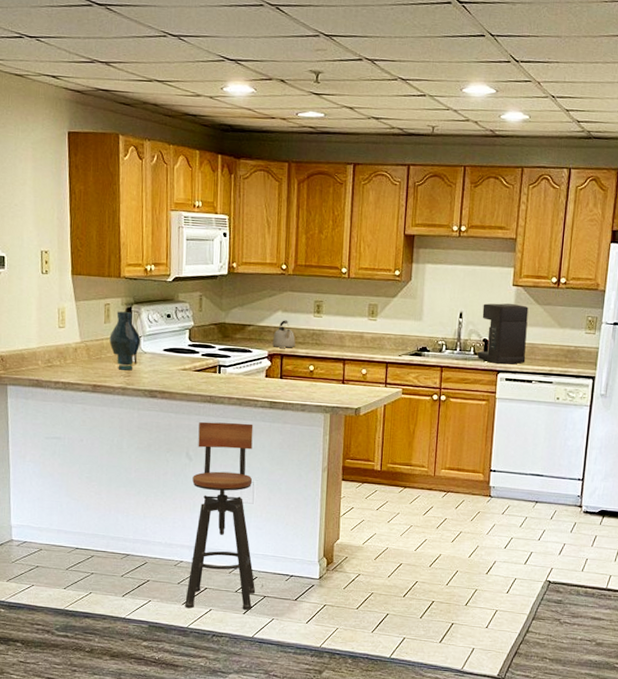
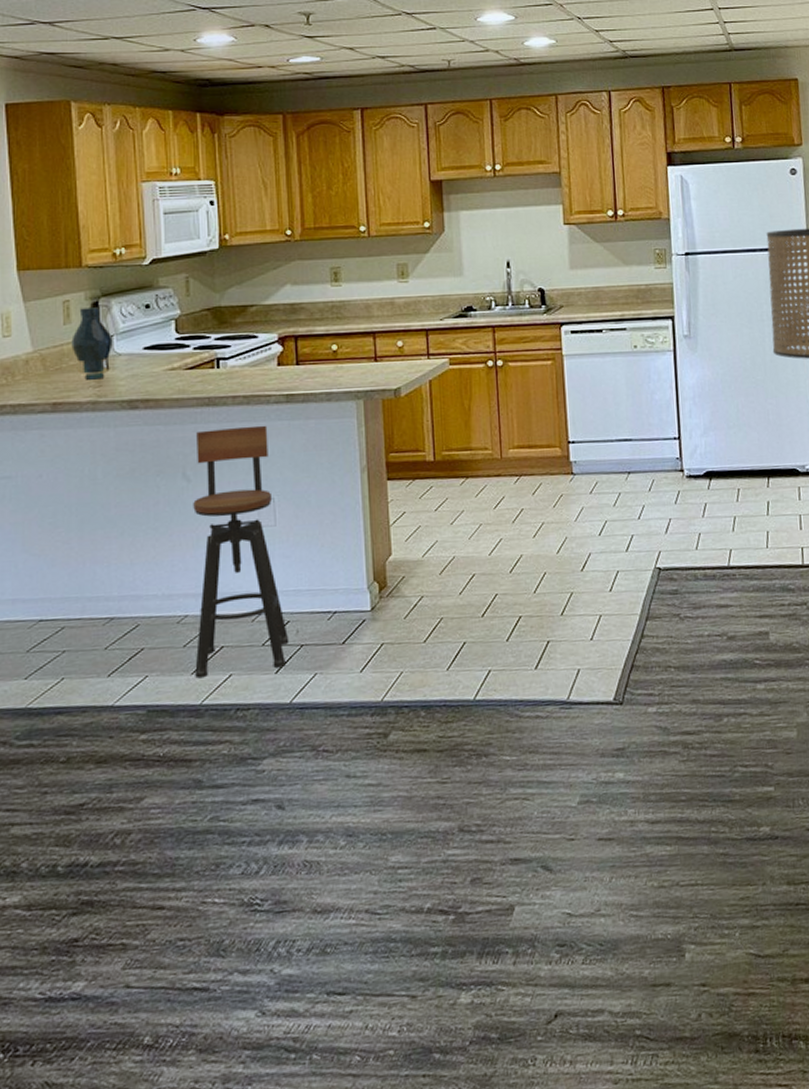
kettle: present [272,320,296,349] -> none [282,294,313,329]
coffee maker: present [478,303,529,365] -> none [532,245,591,316]

